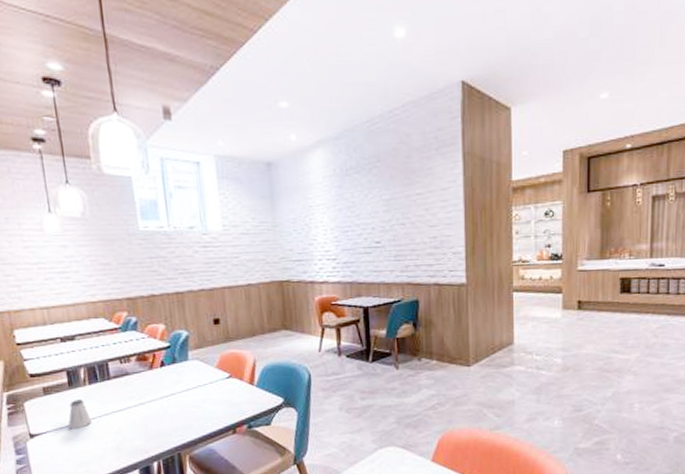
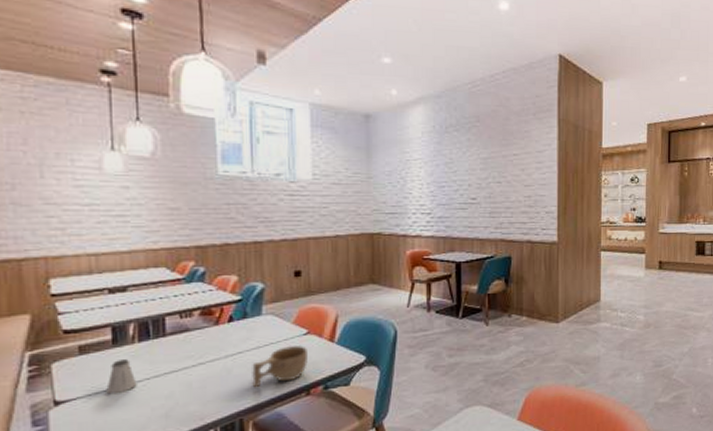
cup: none [184,387,232,426] -> present [252,344,308,388]

